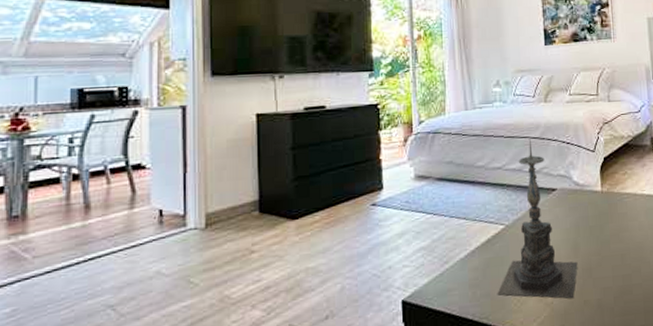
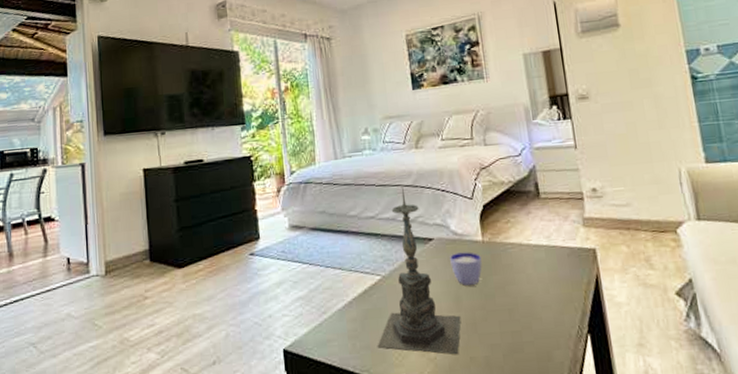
cup: none [571,201,600,233] -> present [450,252,482,285]

